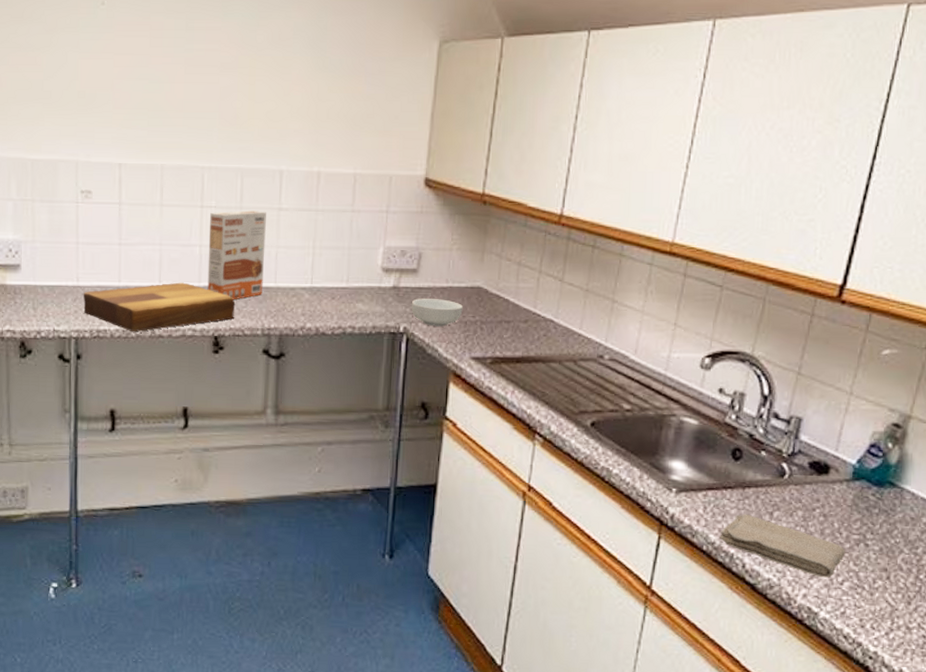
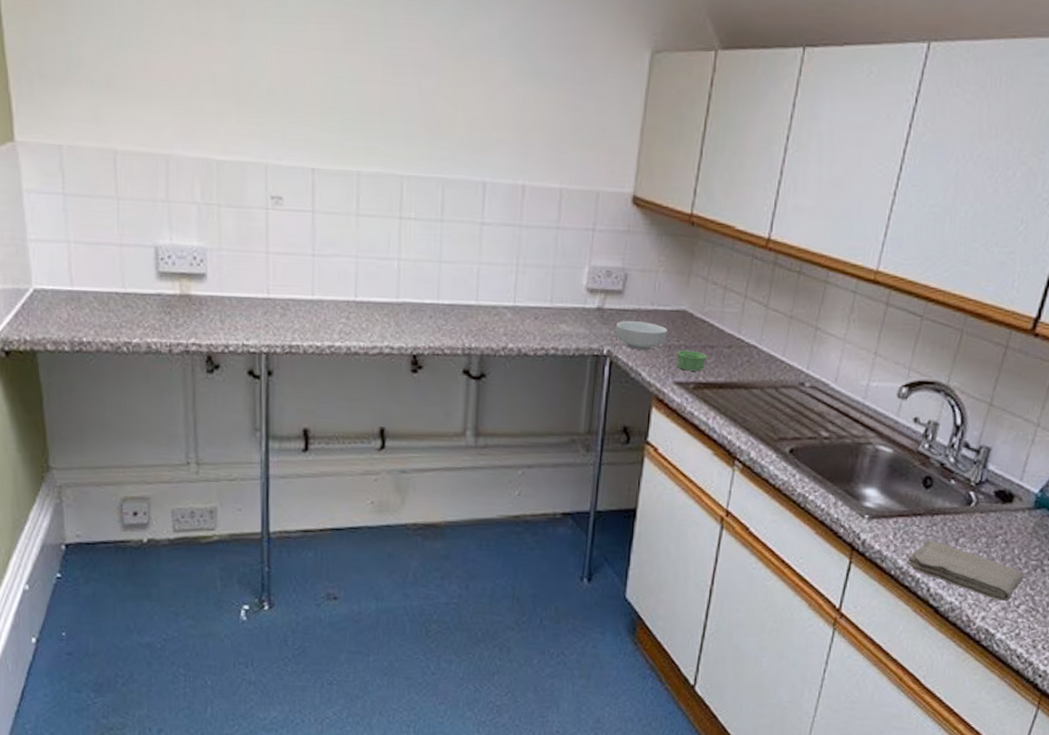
cutting board: present [83,282,236,331] -> none [274,297,435,348]
cereal box: present [207,210,266,299] -> none [406,223,468,317]
ramekin: none [473,325,503,346] -> present [677,350,707,372]

